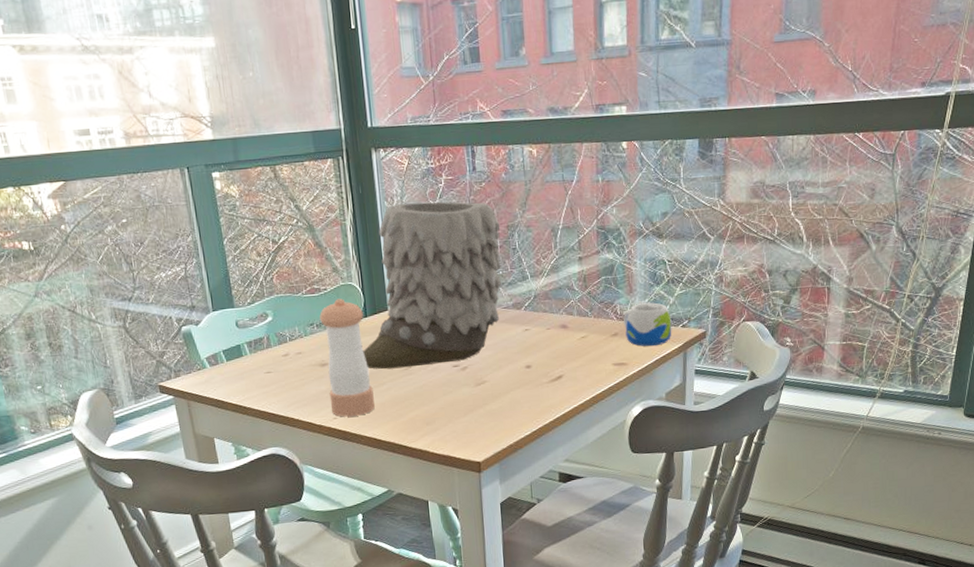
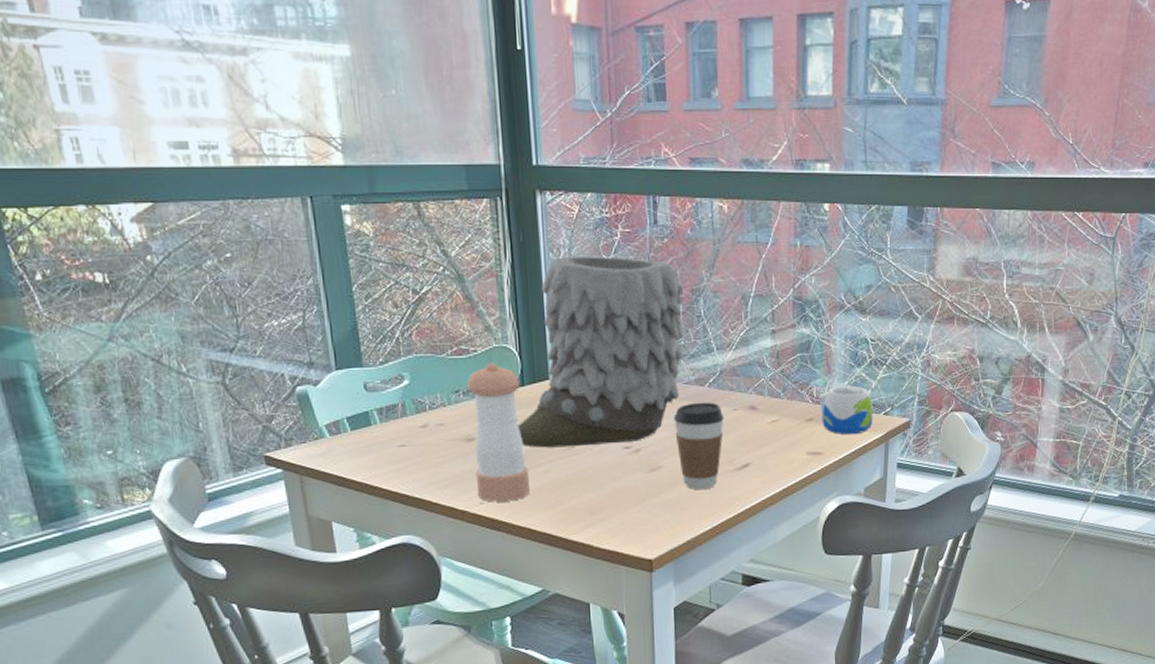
coffee cup: none [495,323,539,400] -> present [674,402,724,489]

